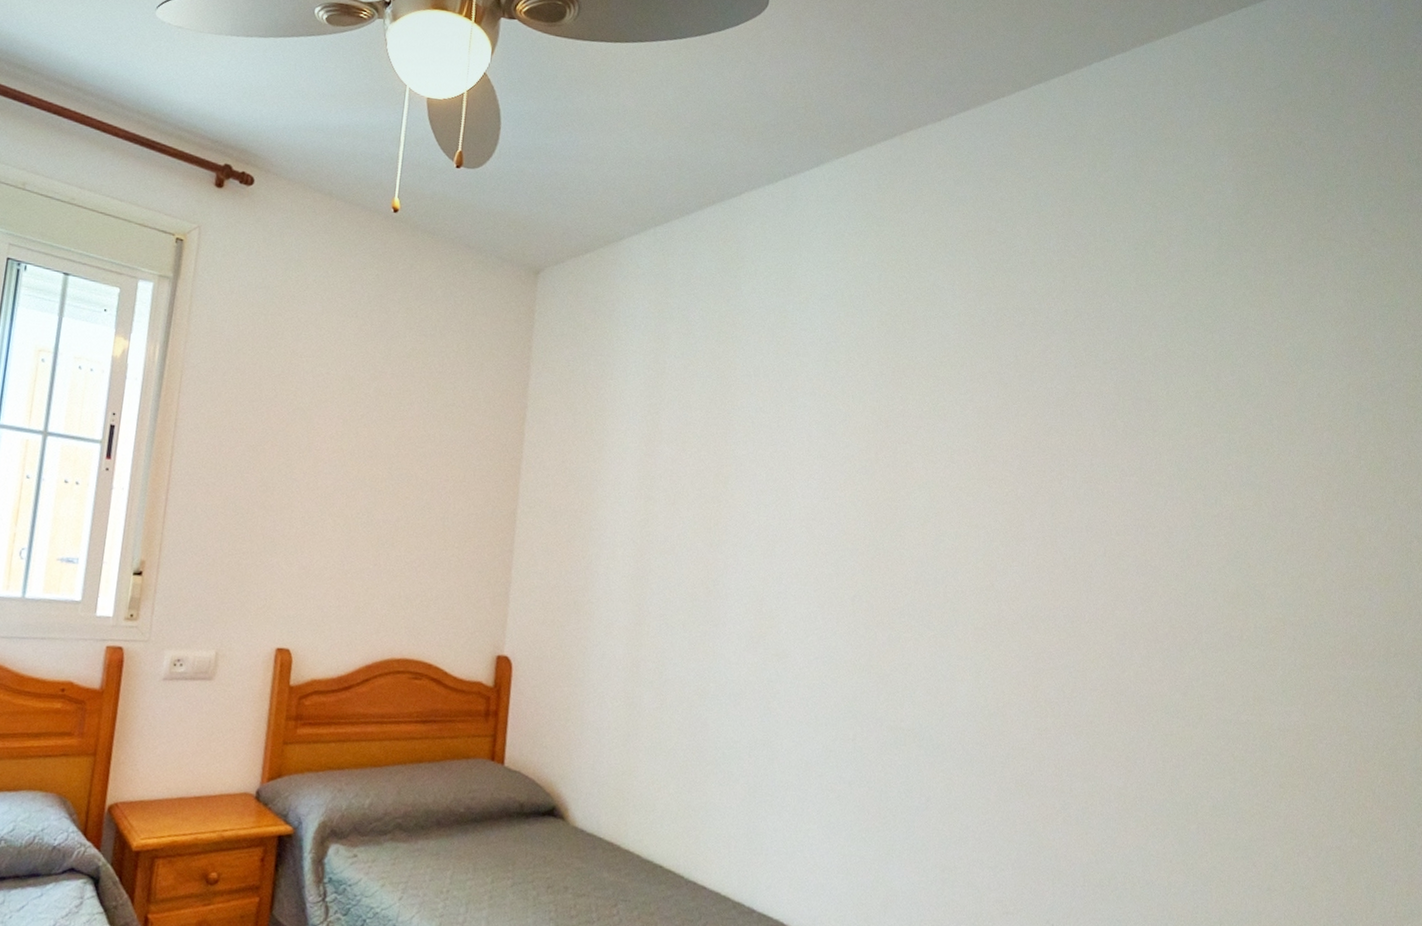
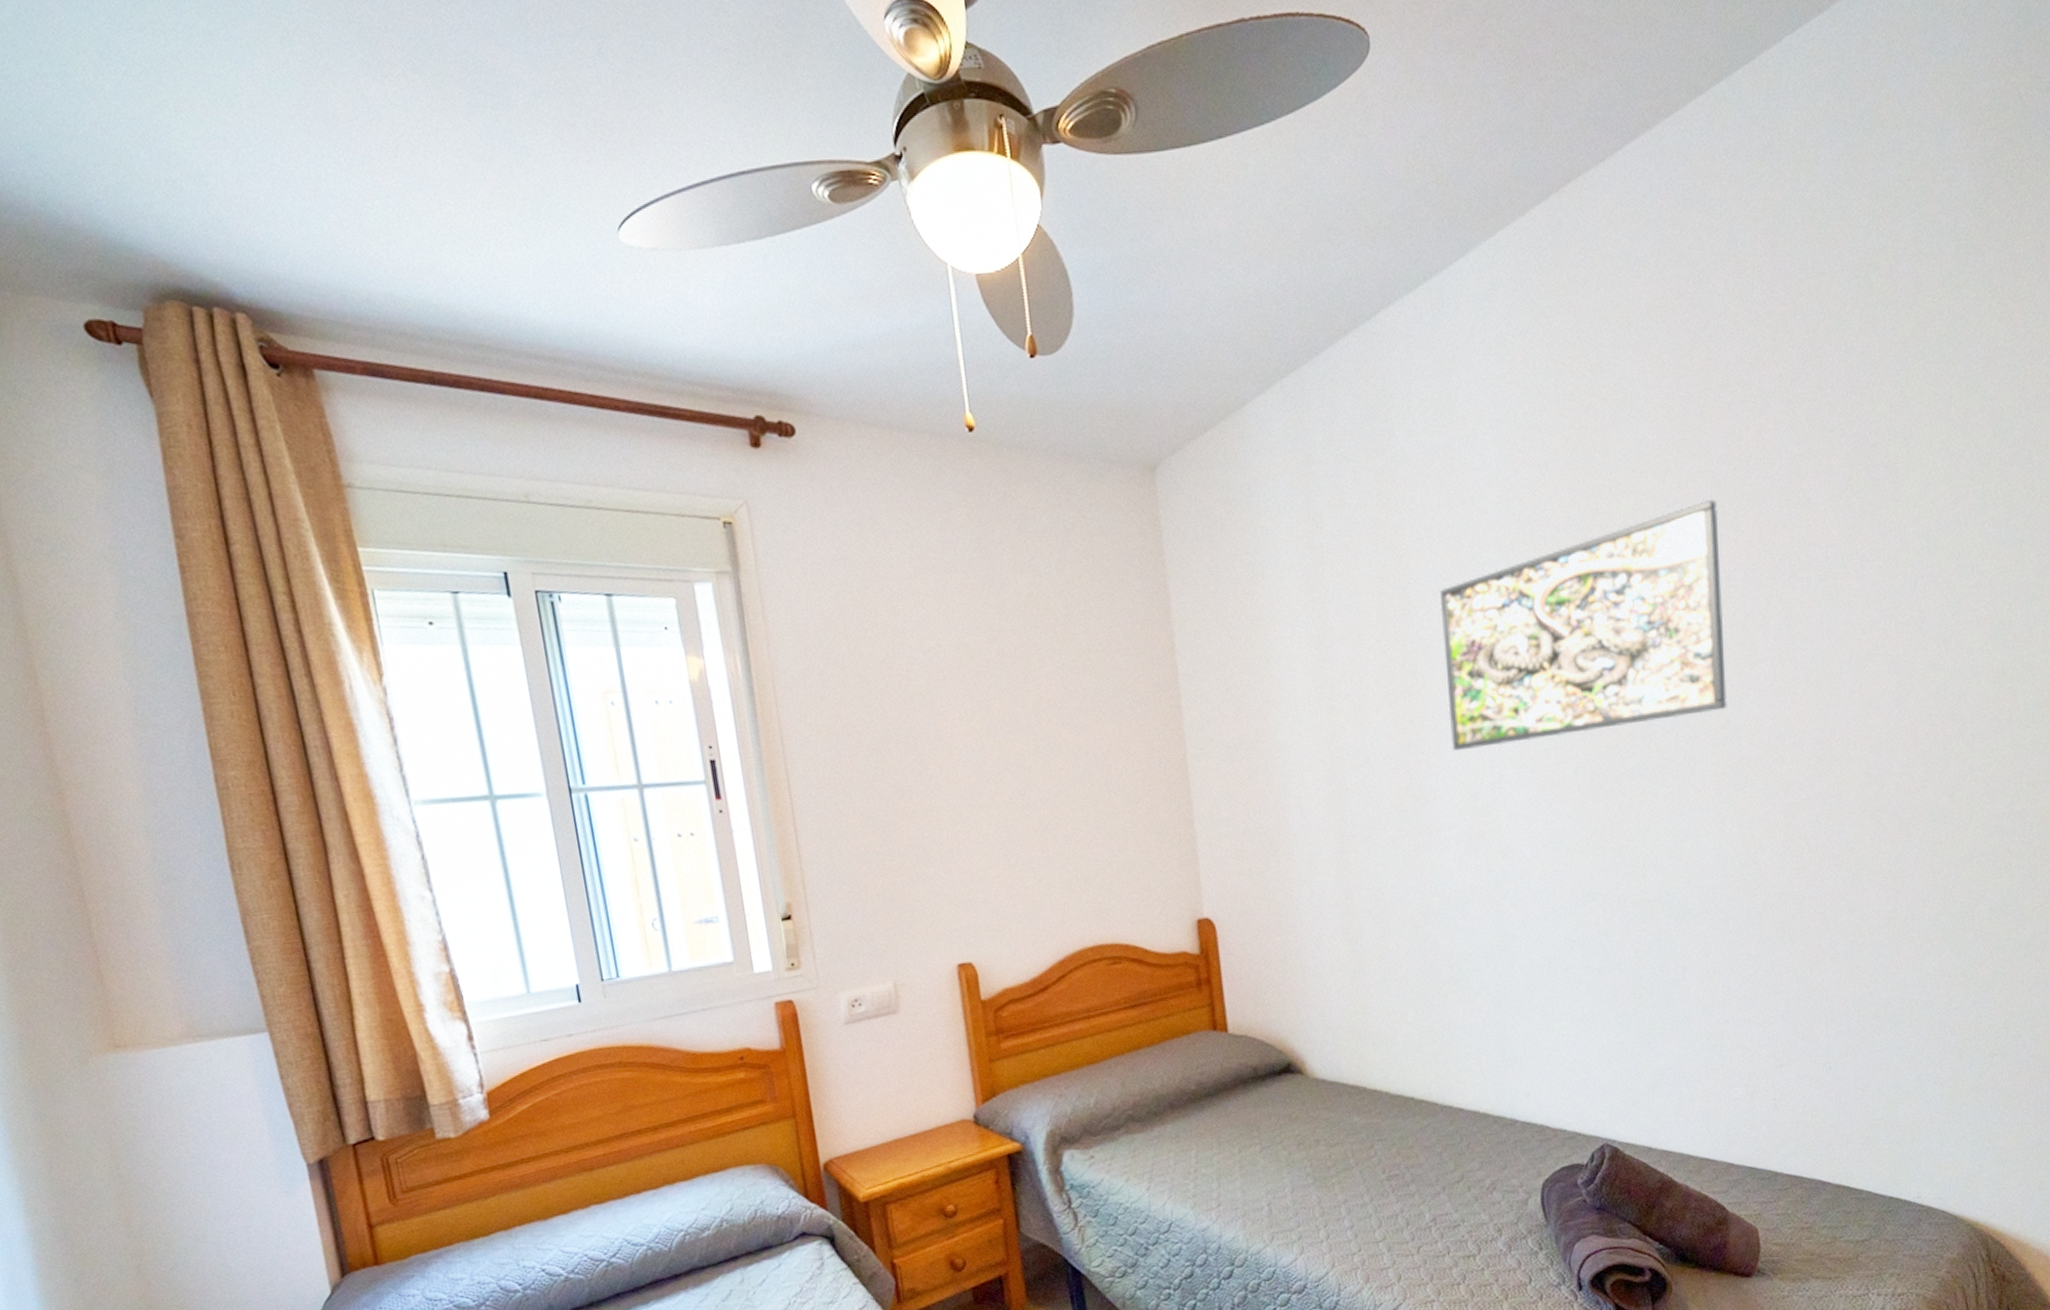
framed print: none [748,396,1003,573] -> present [1440,500,1727,750]

